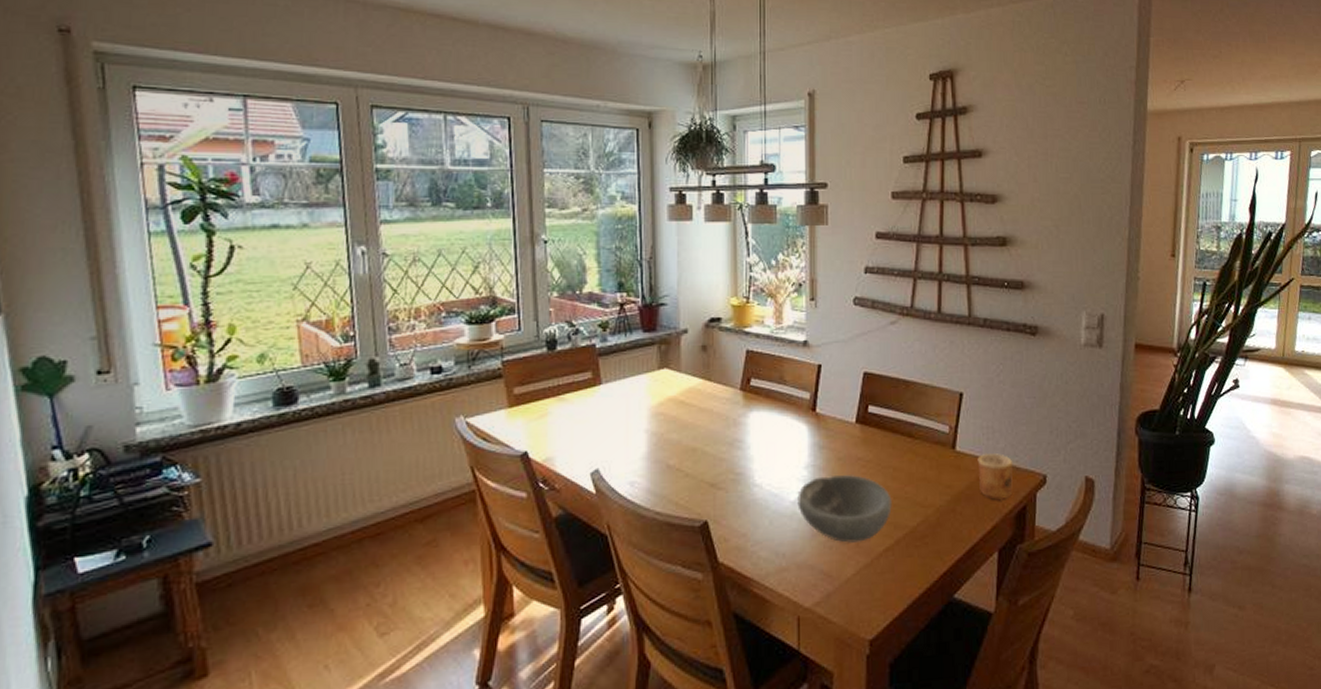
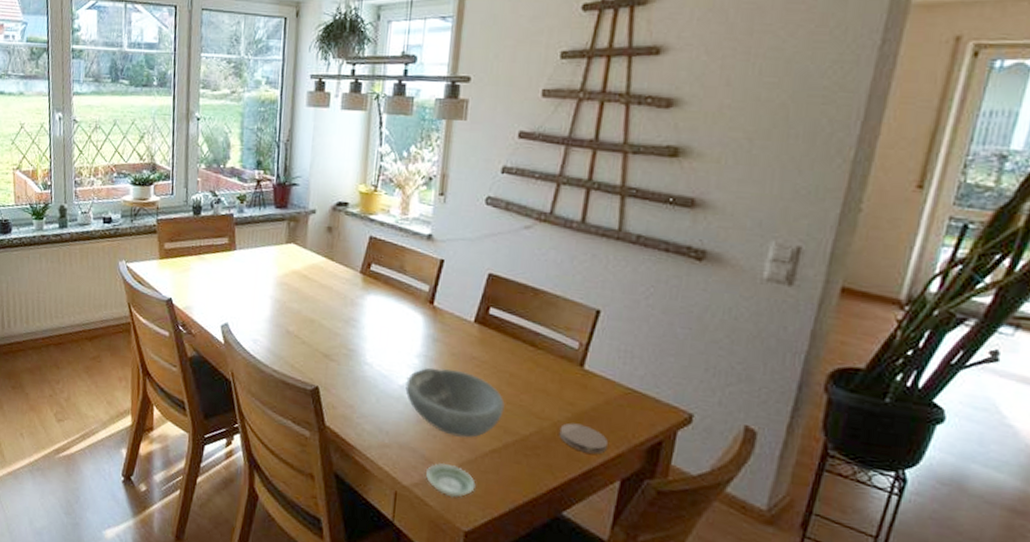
saucer: none [827,573,874,608] -> present [426,462,476,498]
coaster: none [942,504,983,532] -> present [559,423,608,455]
cup: present [977,453,1014,500] -> none [607,377,653,430]

